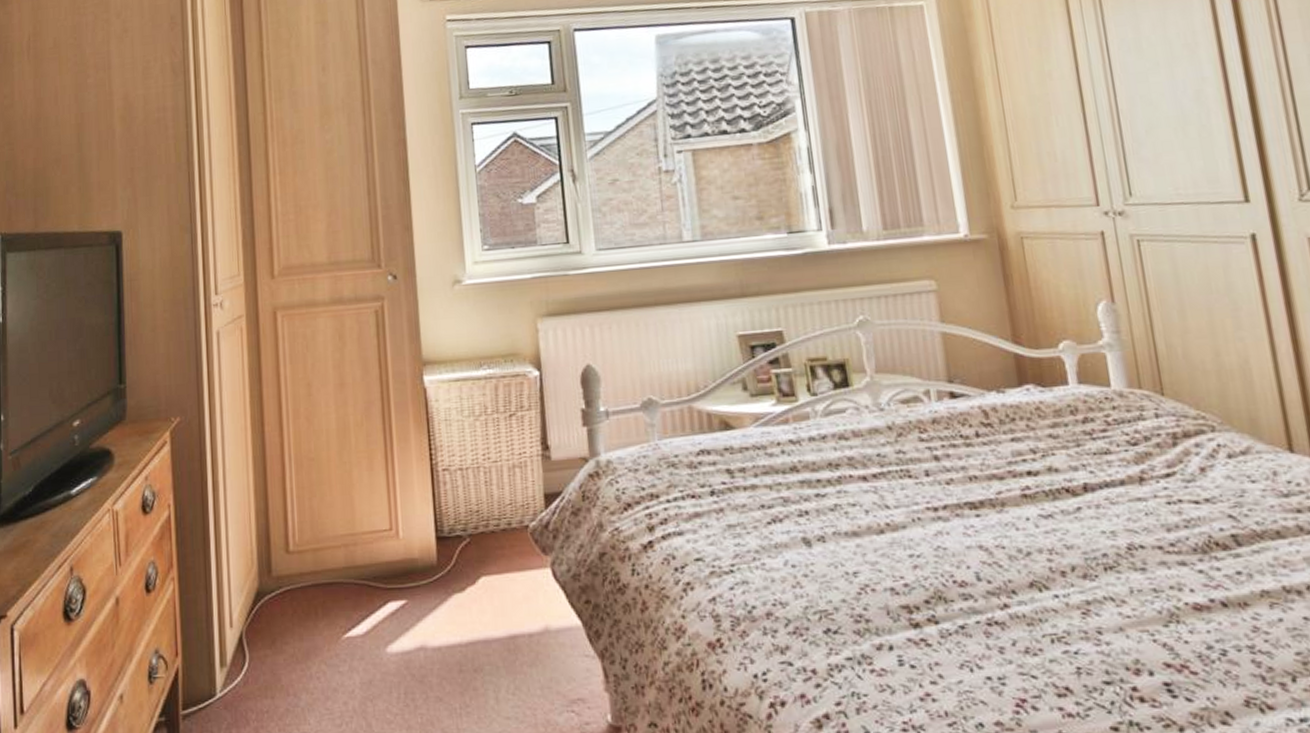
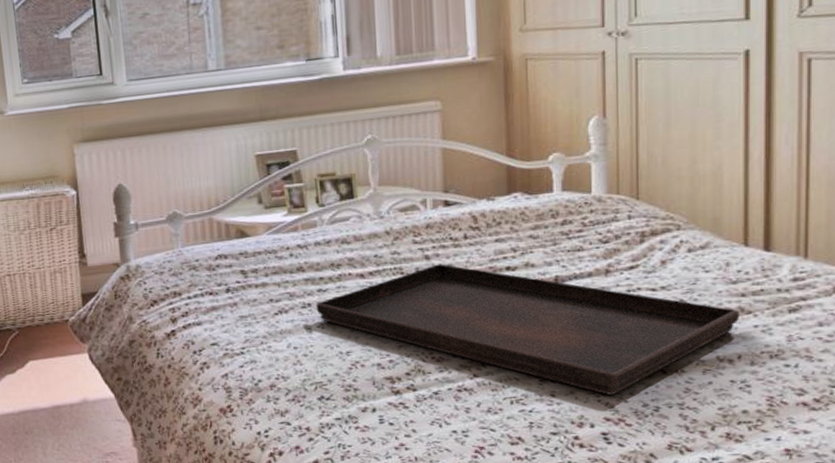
serving tray: none [814,466,1300,634] -> present [315,264,739,395]

